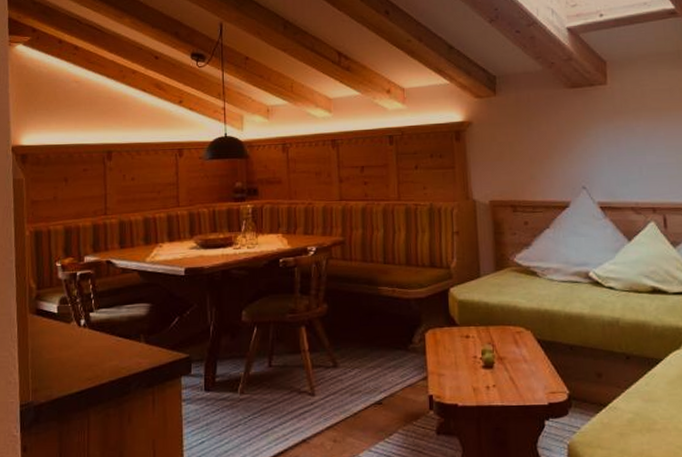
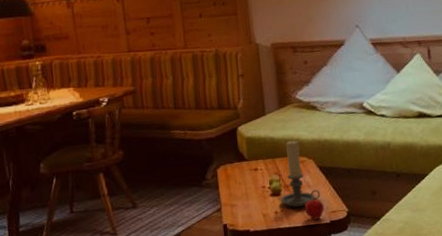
candle holder: none [493,307,538,384] -> present [280,140,321,208]
apple: none [520,376,542,400] -> present [305,199,324,220]

